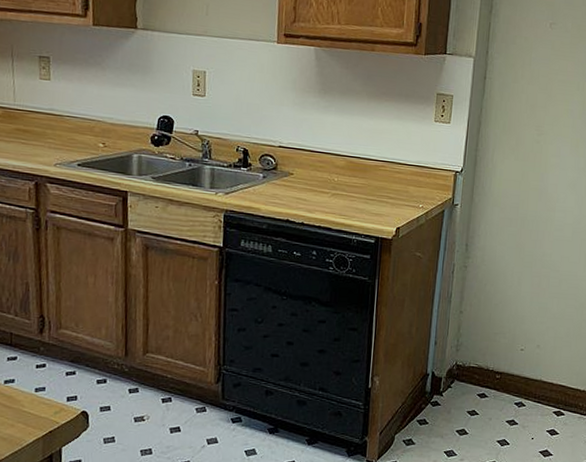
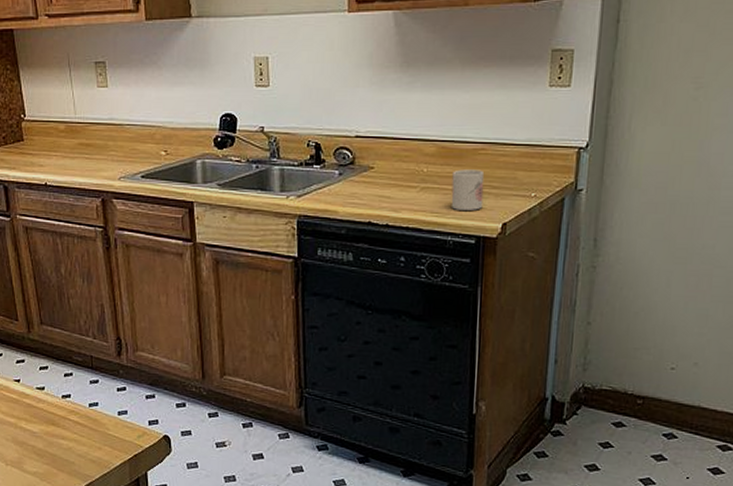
mug: none [356,181,384,216] -> present [451,169,485,210]

